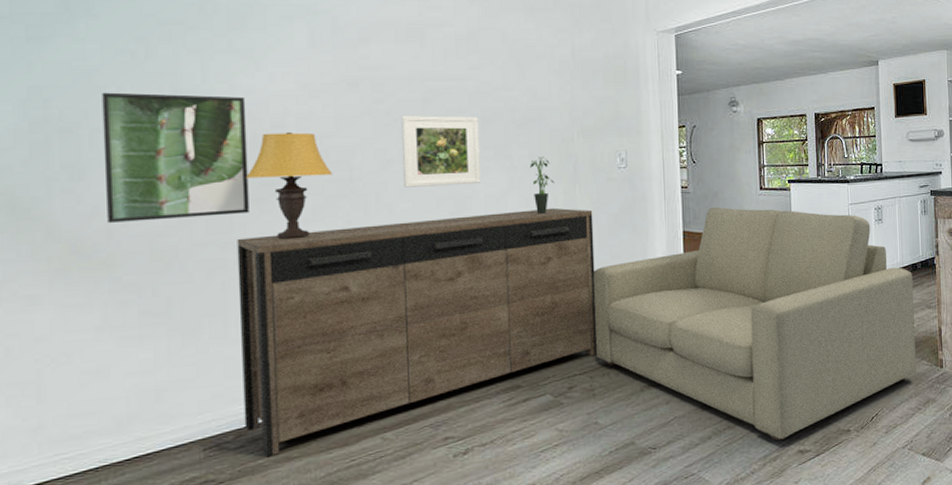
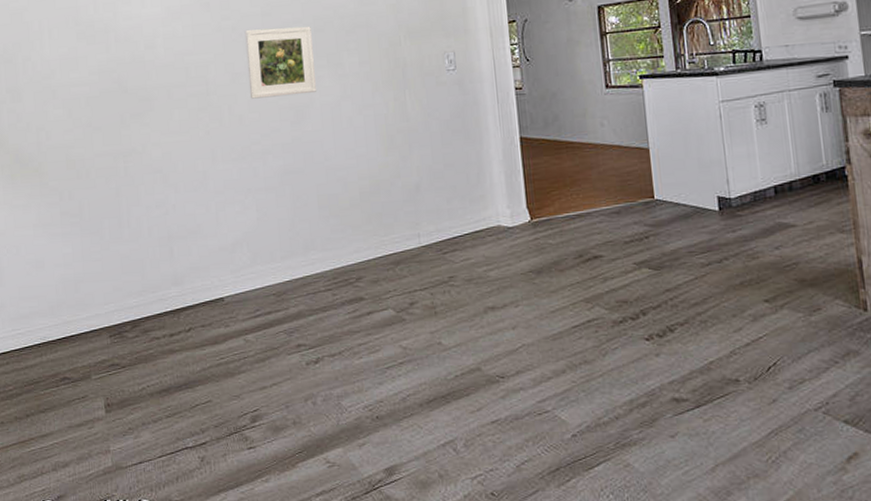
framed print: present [102,92,249,223] -> none [29,23,133,137]
sideboard: present [237,207,597,458] -> none [125,114,436,348]
table lamp: present [246,131,333,240] -> none [129,51,194,150]
potted plant: present [530,157,555,215] -> none [360,62,385,122]
sofa: present [592,207,916,441] -> none [427,109,828,384]

